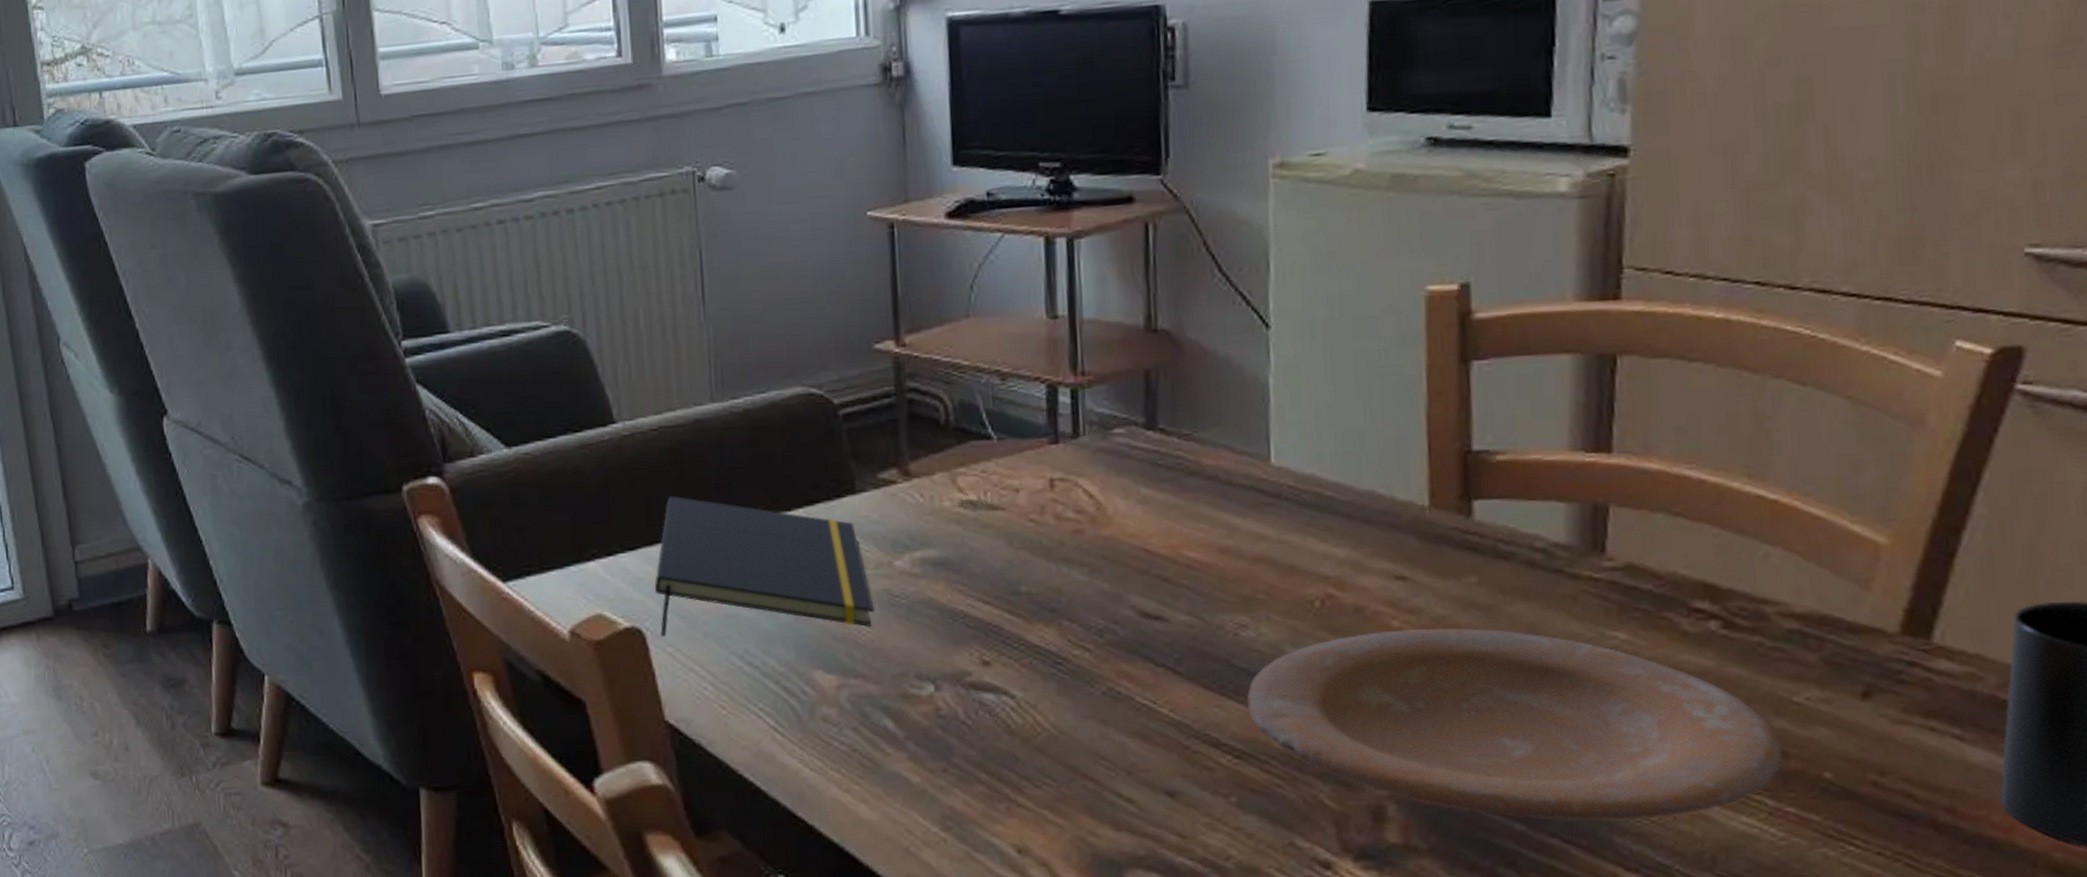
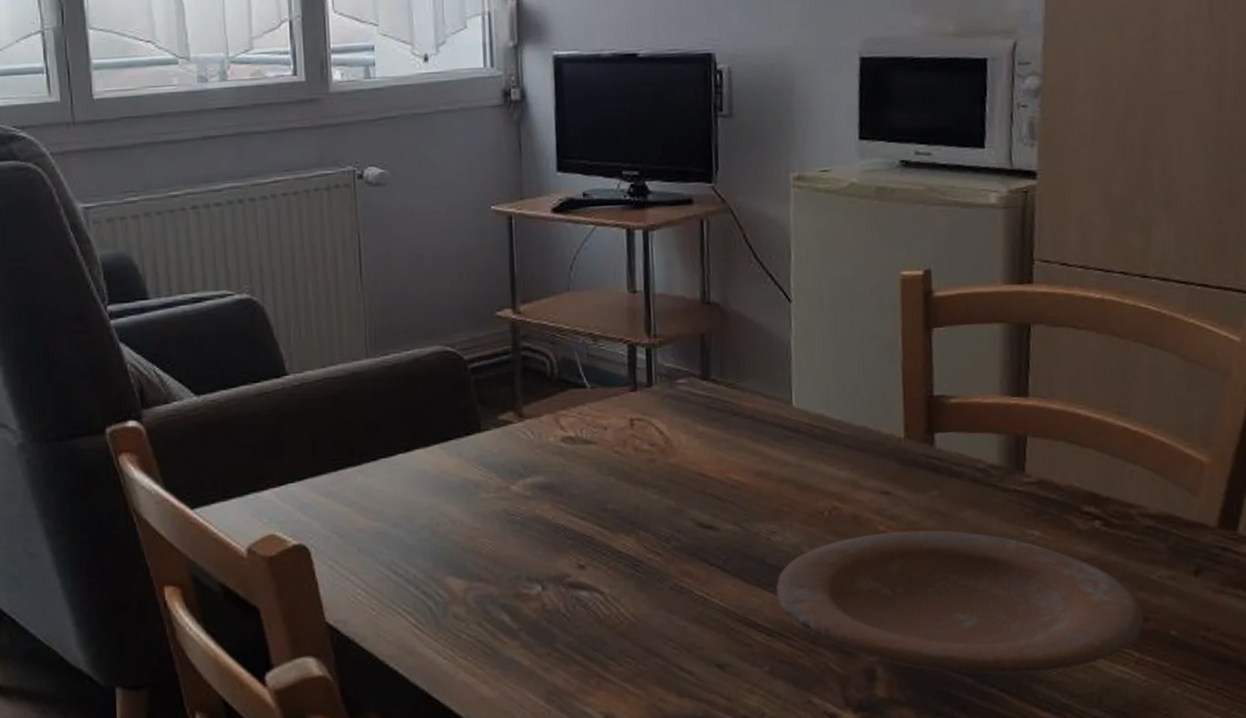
notepad: present [654,495,874,637] -> none [318,435,495,552]

